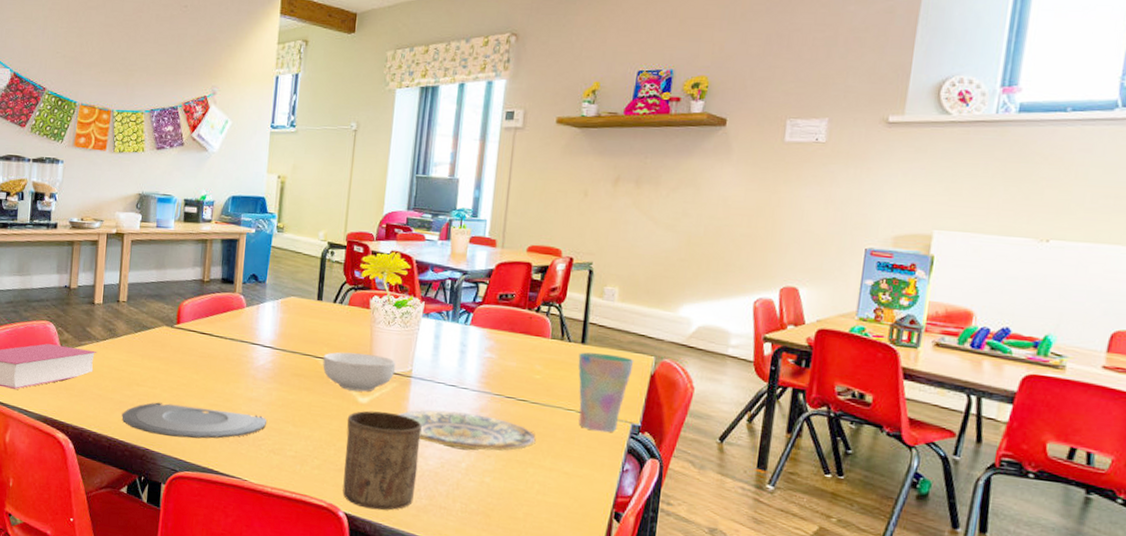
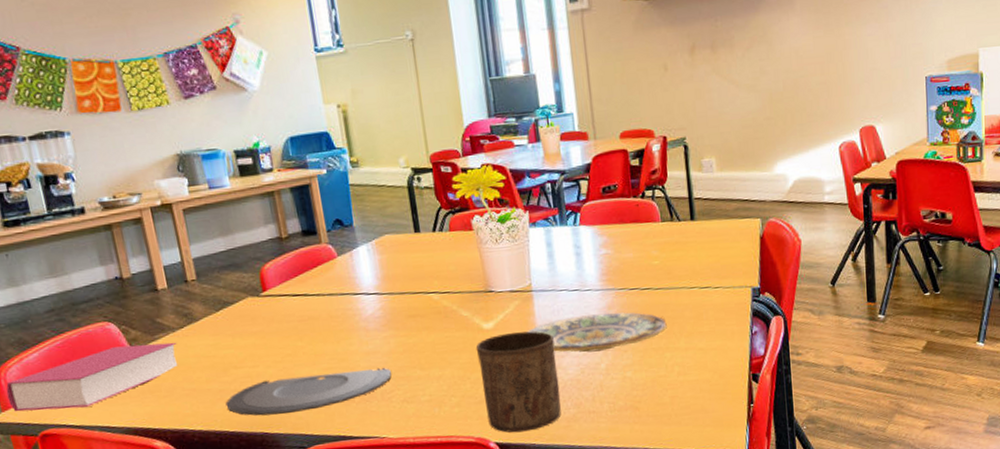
cereal bowl: present [323,352,396,392] -> none [435,276,515,320]
cup: present [578,352,634,433] -> none [690,224,743,303]

